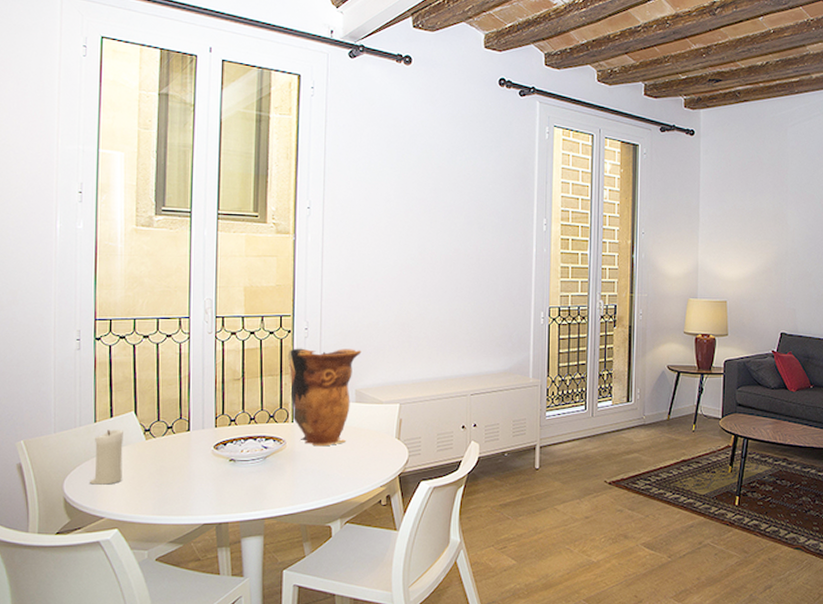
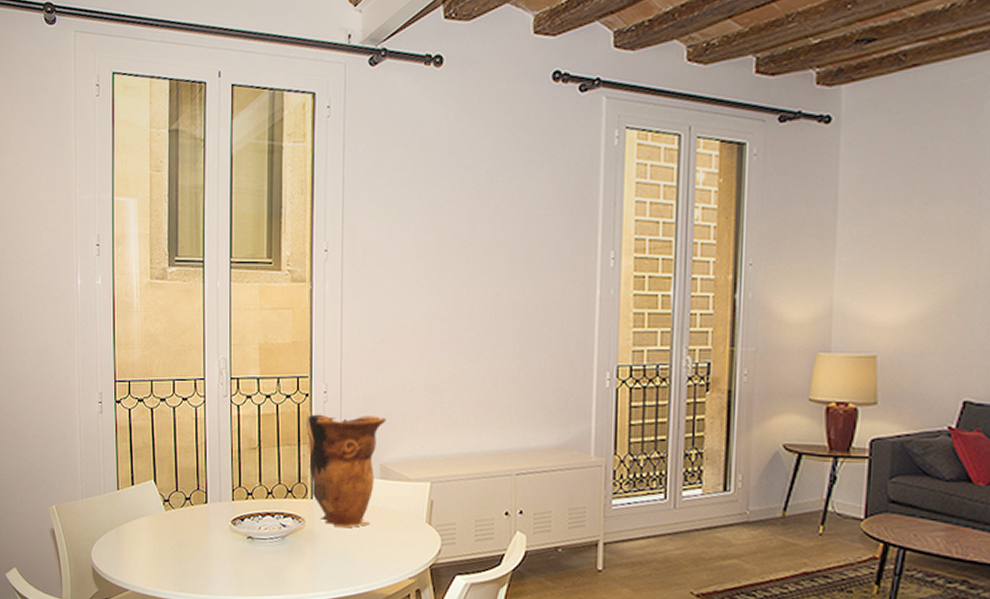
candle: present [90,430,125,485] -> none [115,498,145,556]

